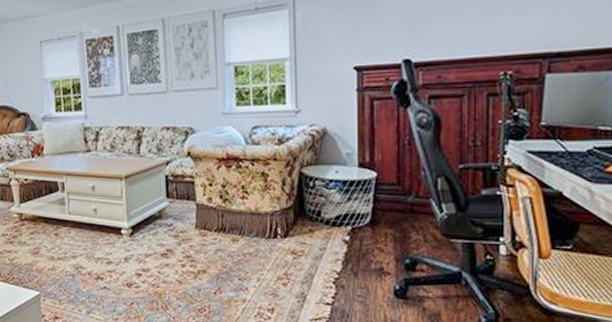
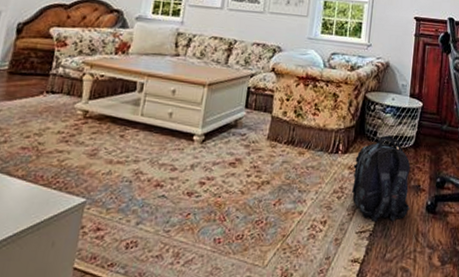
backpack: none [297,214,372,309] -> present [350,135,411,223]

